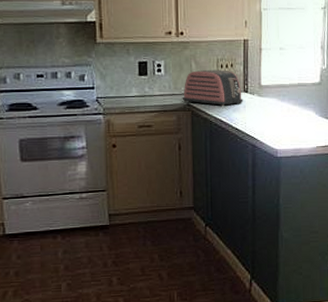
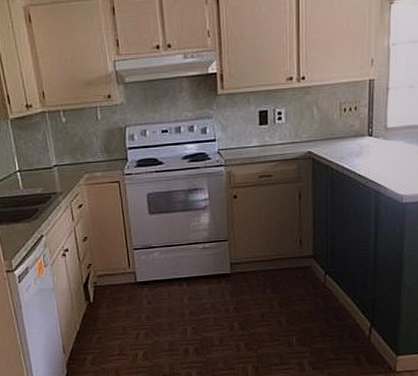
toaster: present [182,69,243,107] -> none [303,113,367,153]

